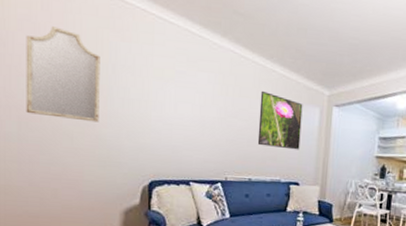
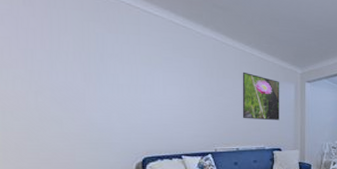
home mirror: present [26,26,100,123] -> none [7,20,89,107]

